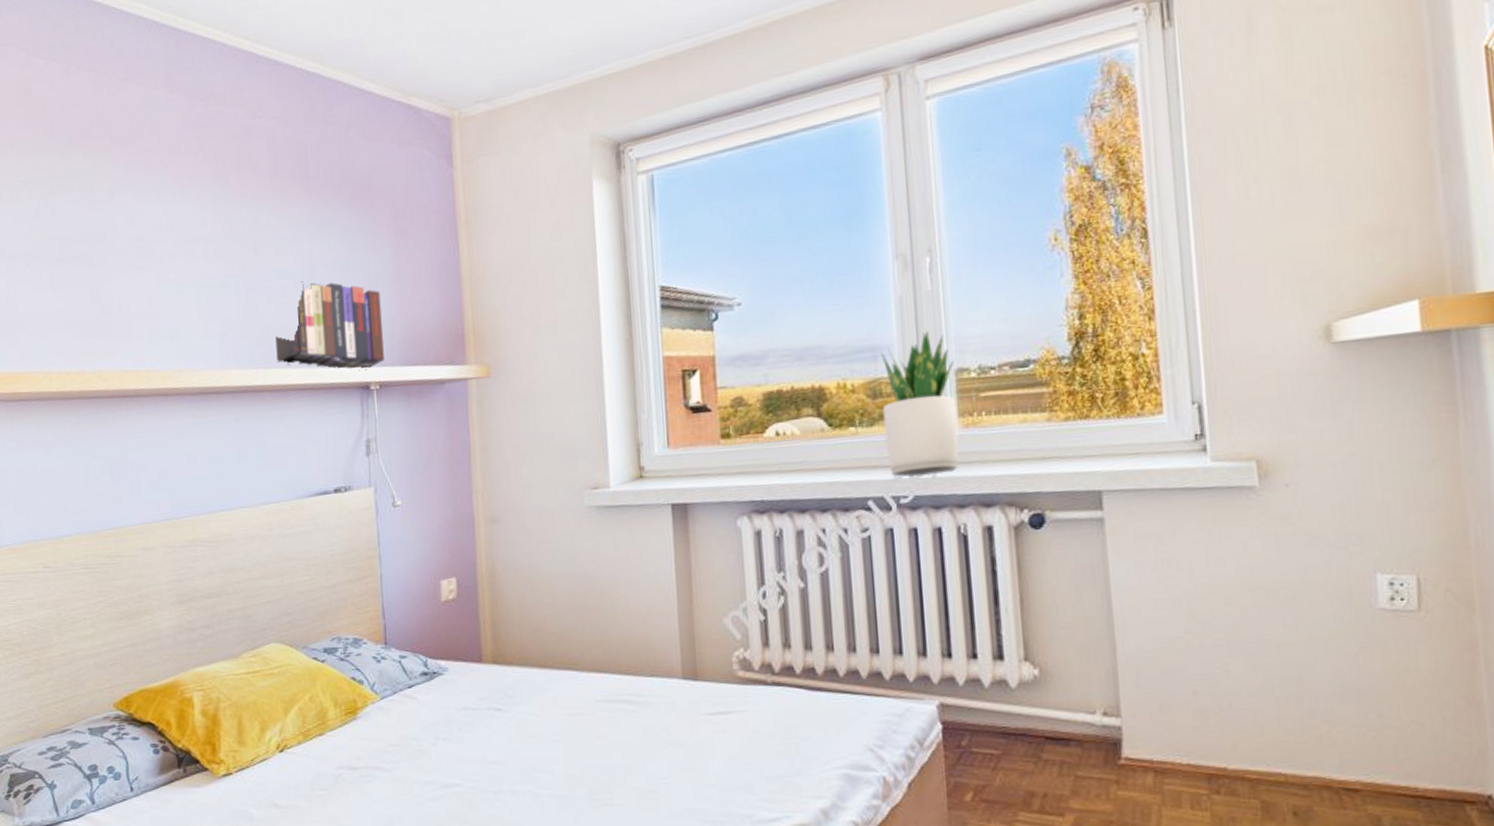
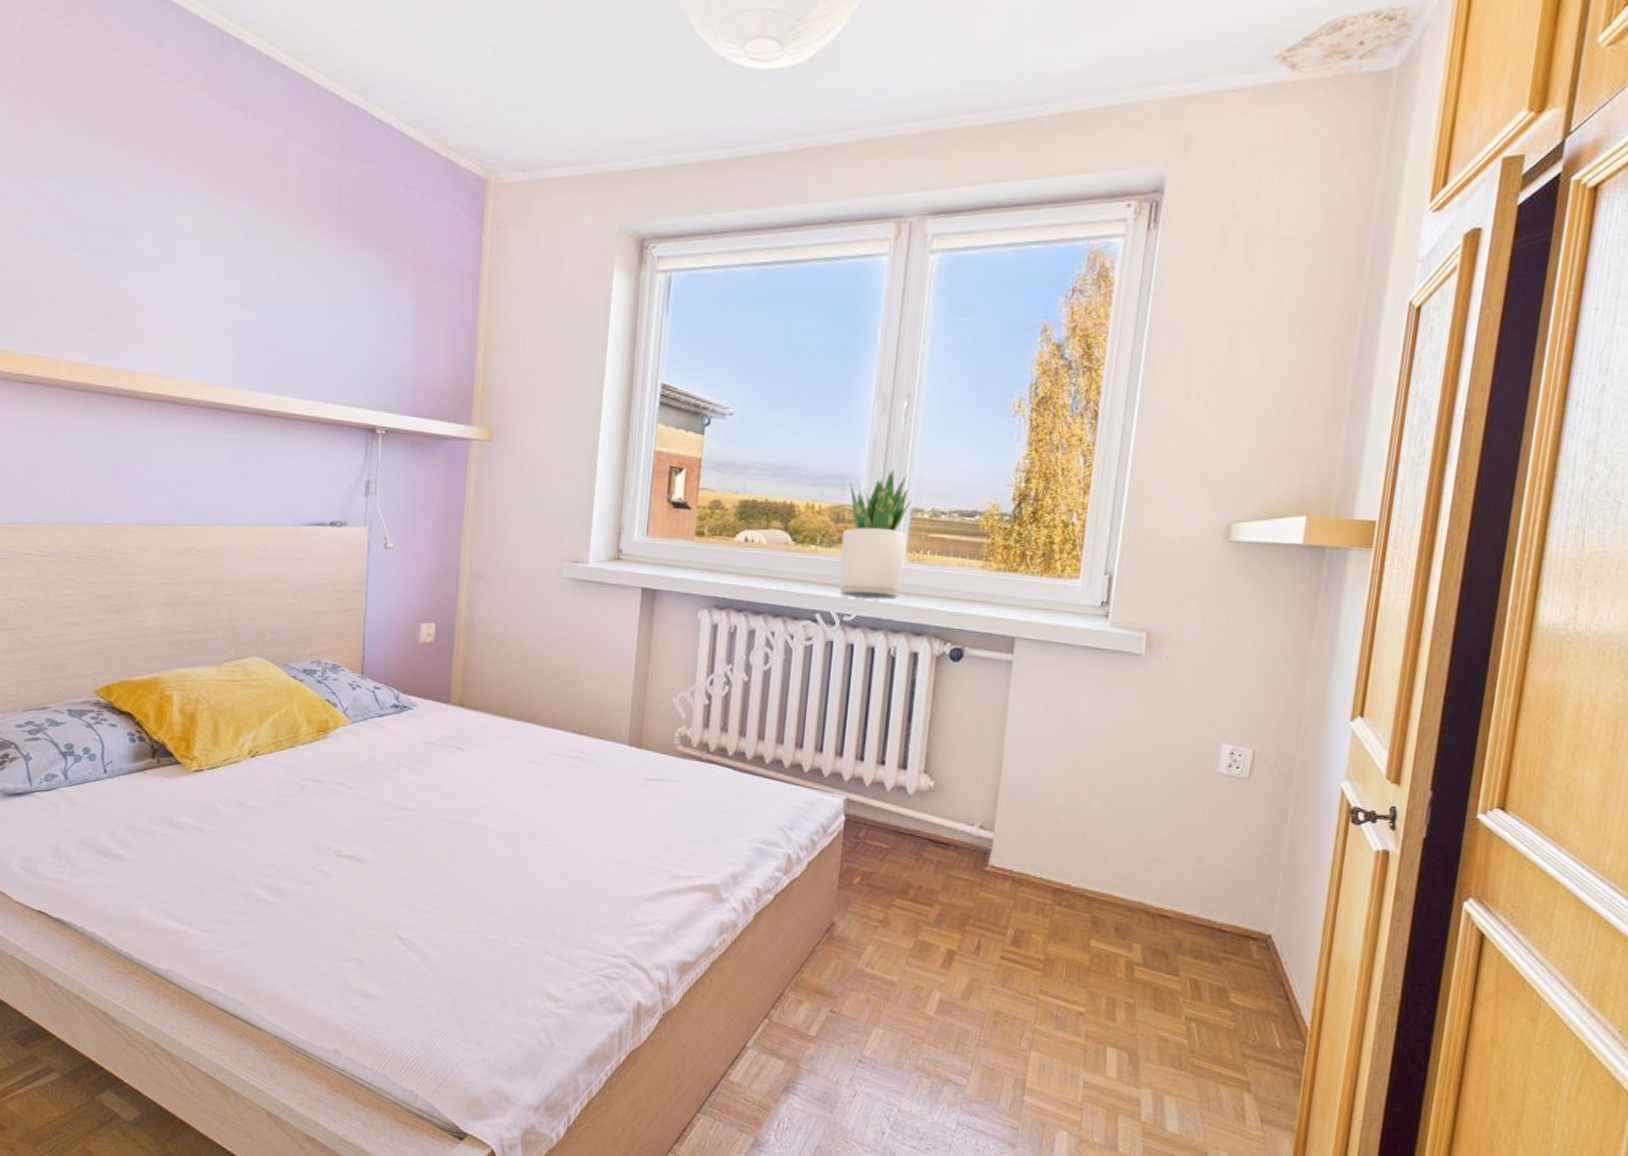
books: present [275,281,384,371] -> none [288,315,397,414]

